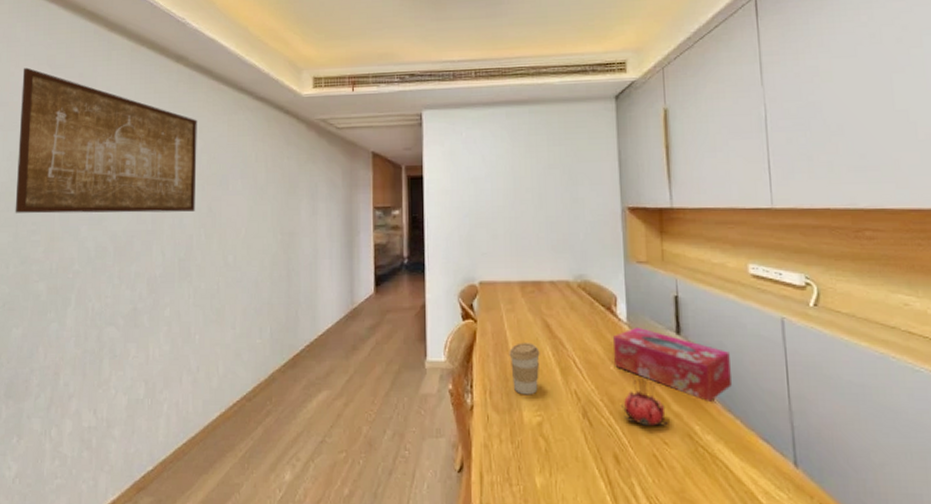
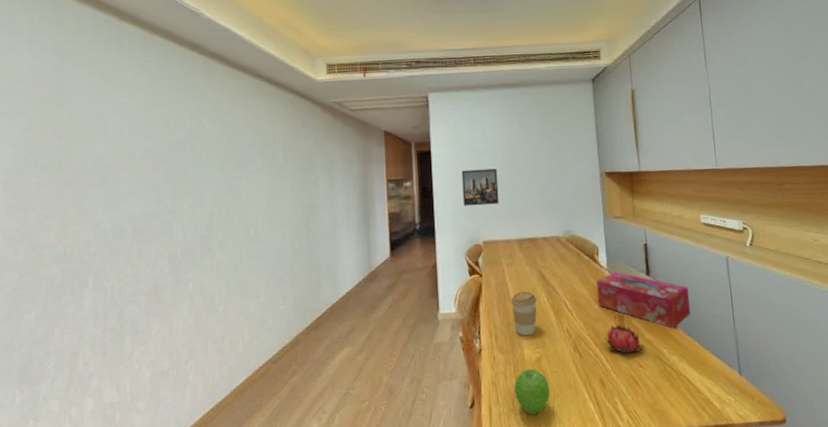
wall art: present [15,67,197,214] -> none [23,55,216,200]
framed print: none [457,198,499,241] -> present [461,168,499,206]
fruit: none [510,433,553,488] -> present [514,368,550,415]

